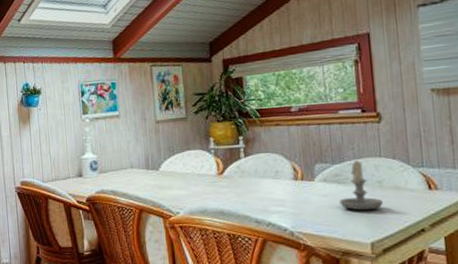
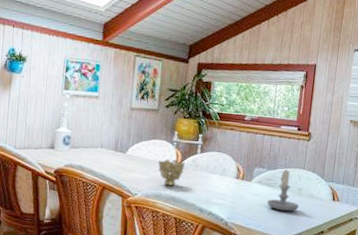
decorative bowl: none [196,169,229,199] -> present [158,159,185,186]

